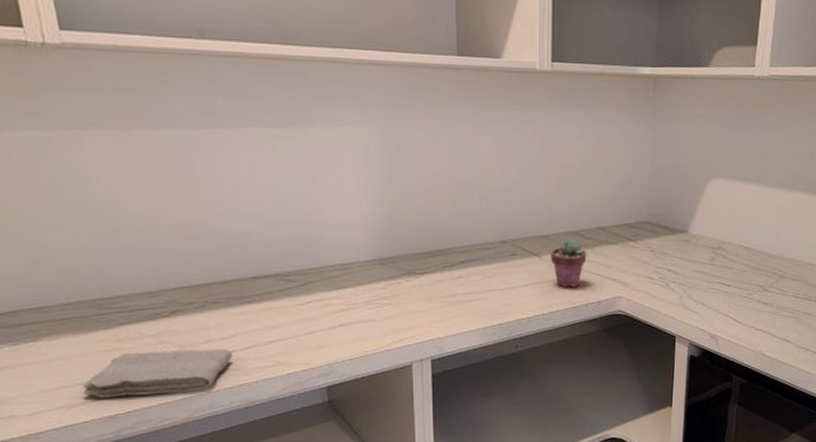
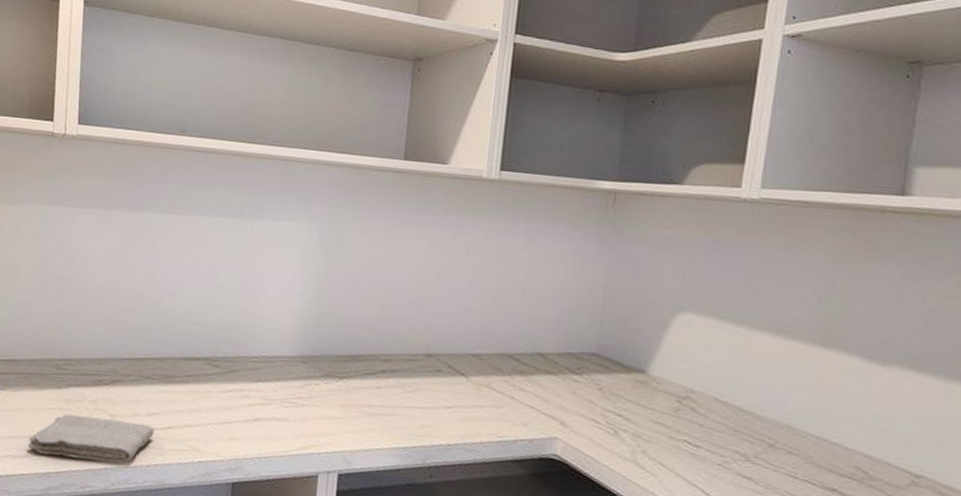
potted succulent: present [550,238,587,288] -> none [478,360,521,418]

